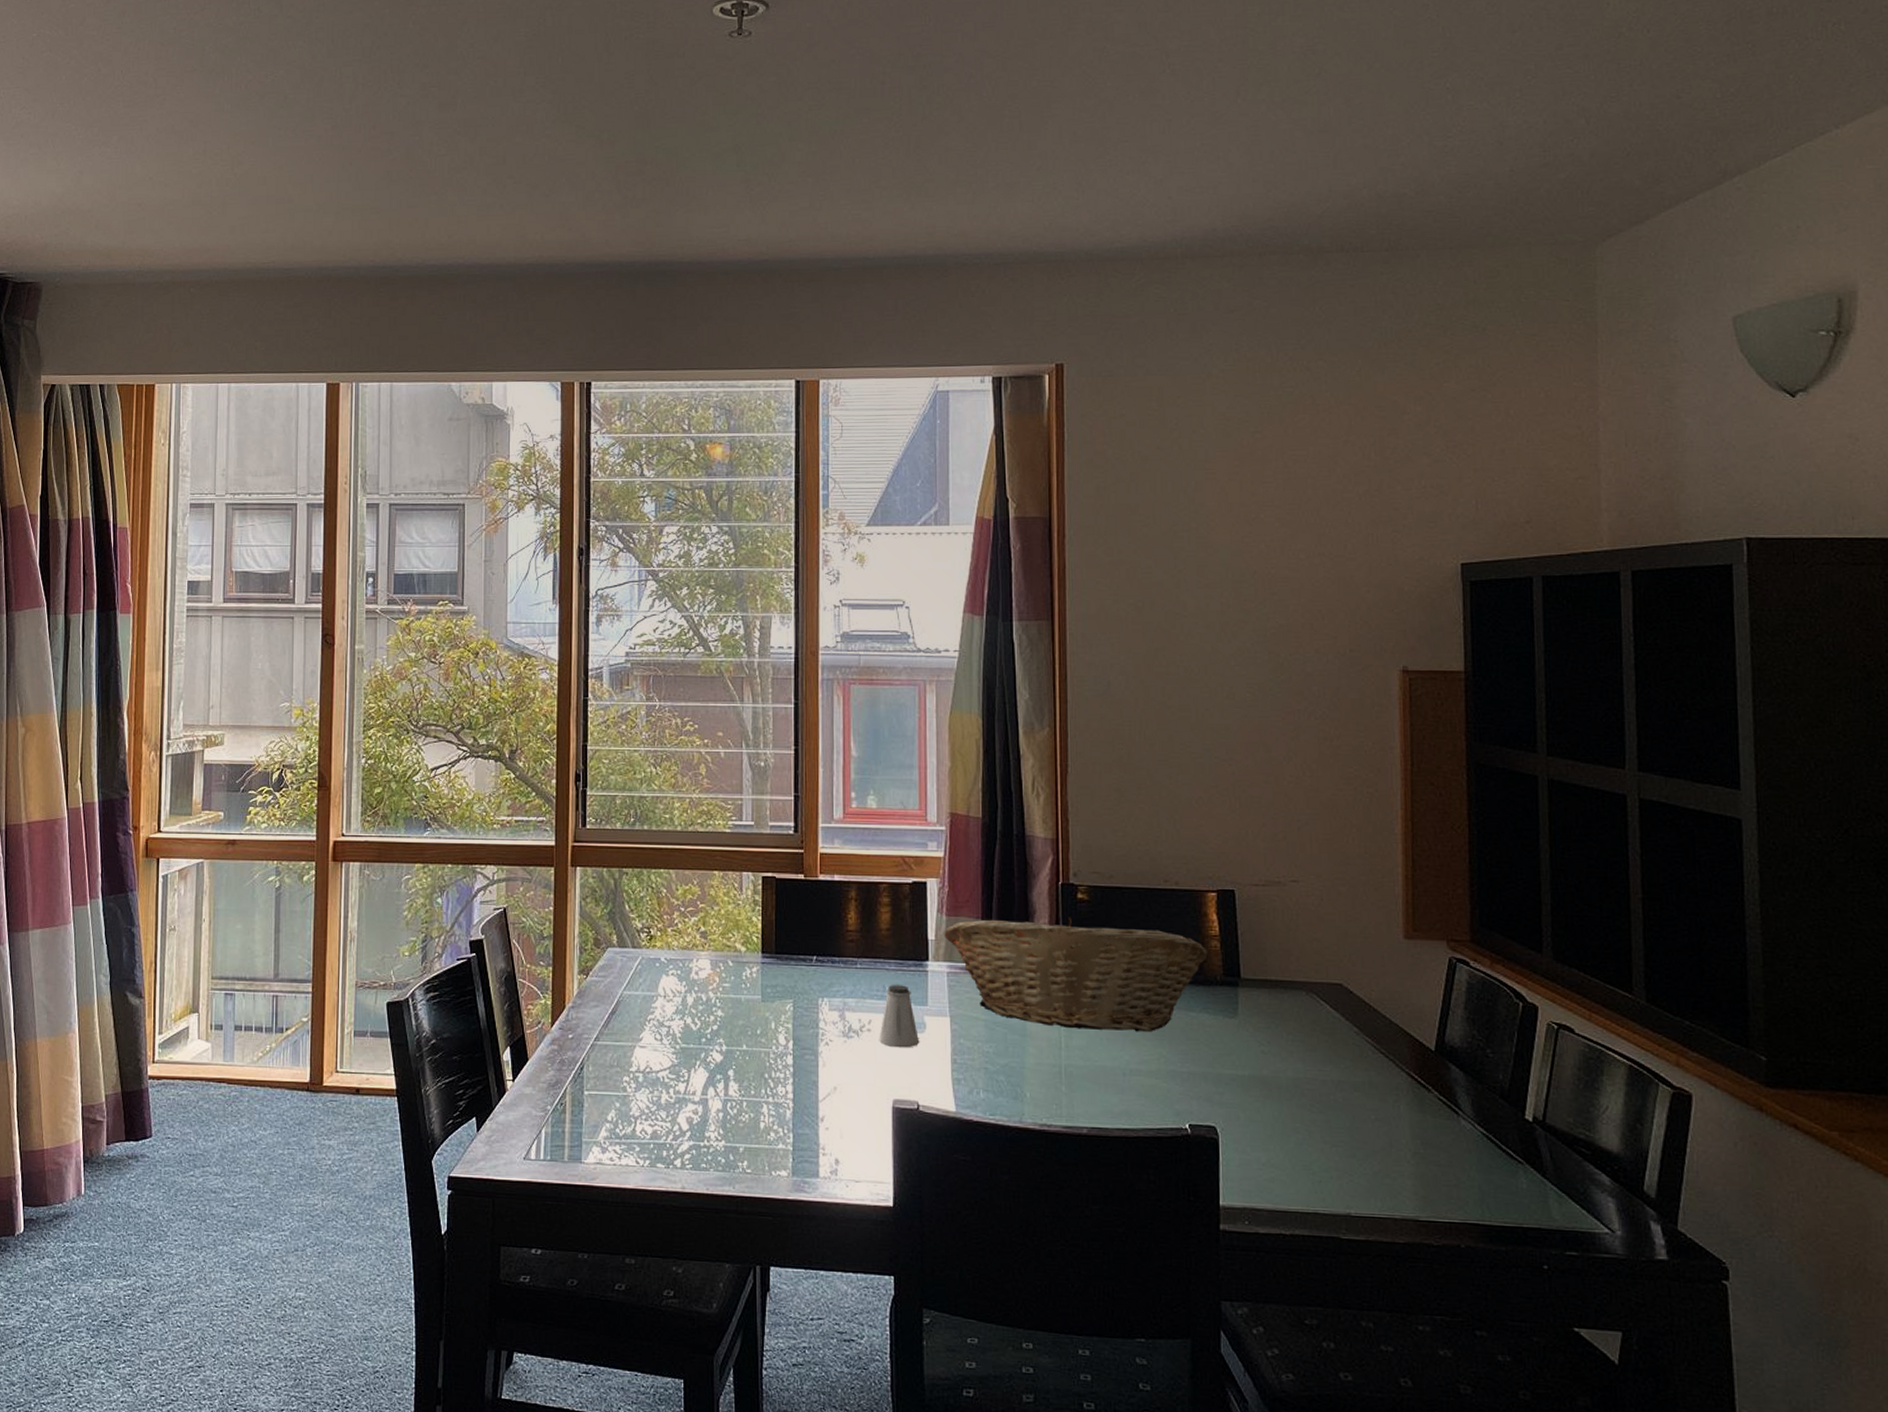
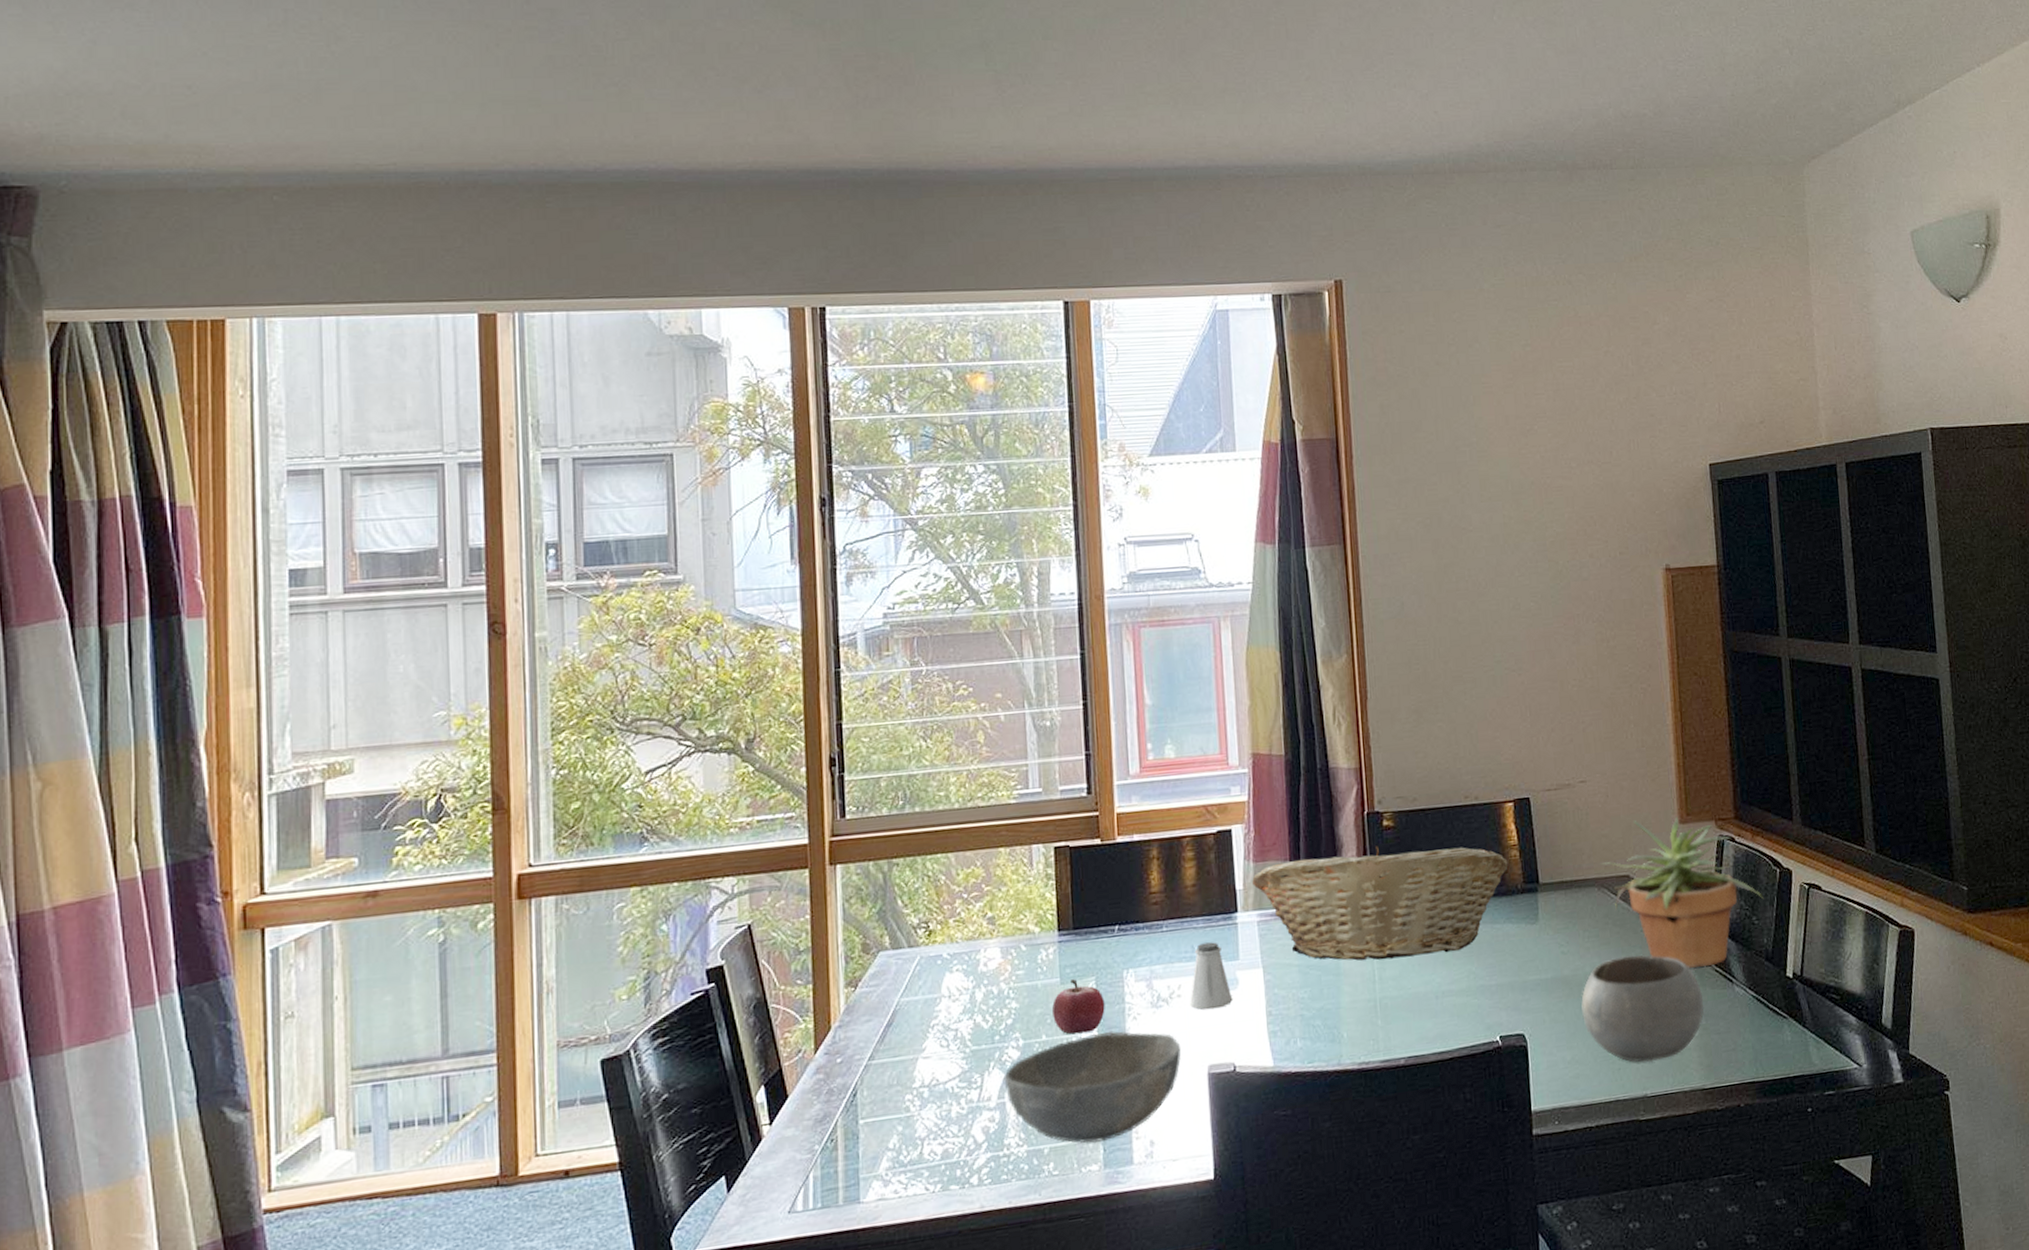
bowl: none [707,1051,869,1151] -> present [1003,1031,1182,1144]
fruit: none [753,999,800,1049] -> present [1052,979,1105,1035]
bowl: none [1281,1067,1423,1181] -> present [1581,955,1704,1063]
potted plant: none [1310,929,1502,1094] -> present [1600,817,1764,968]

